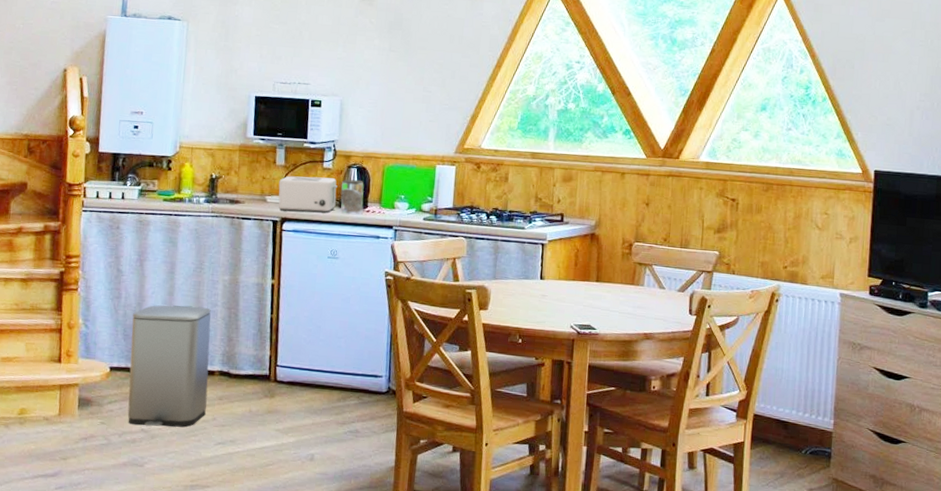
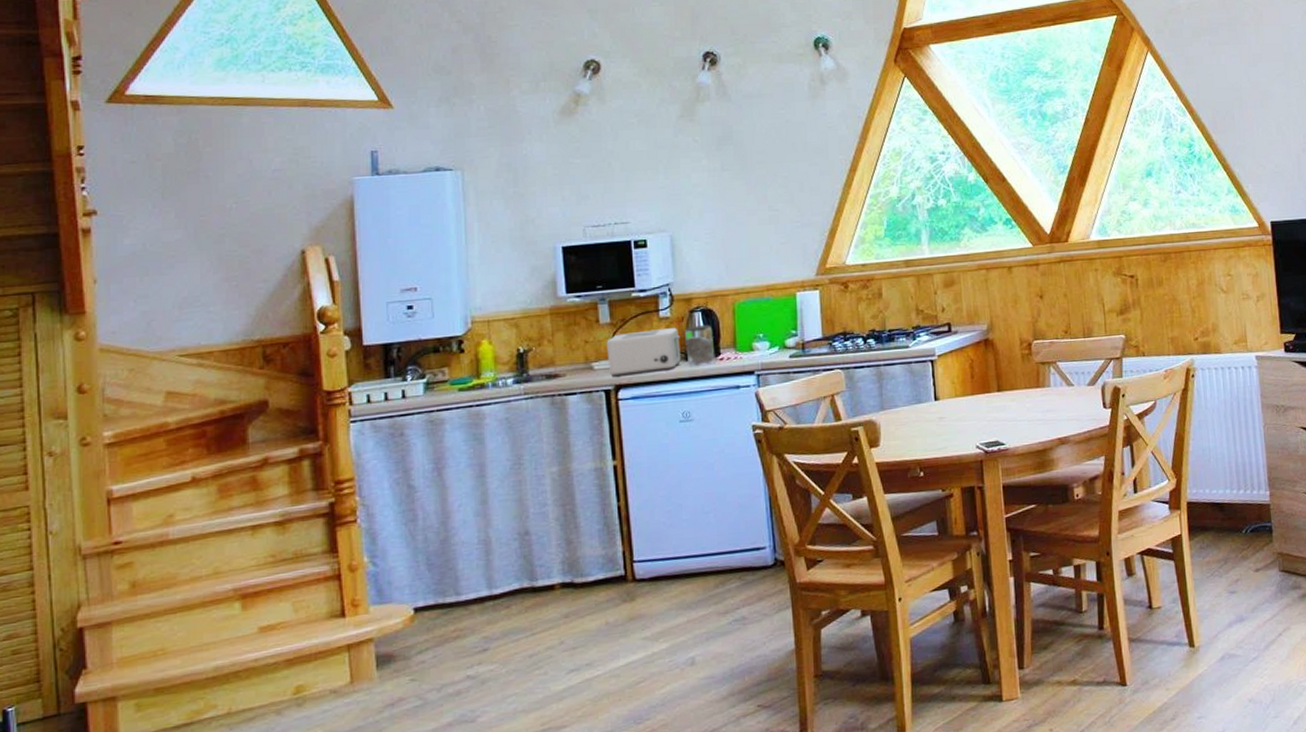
pedal bin: present [127,305,211,427] -> none [436,510,551,674]

